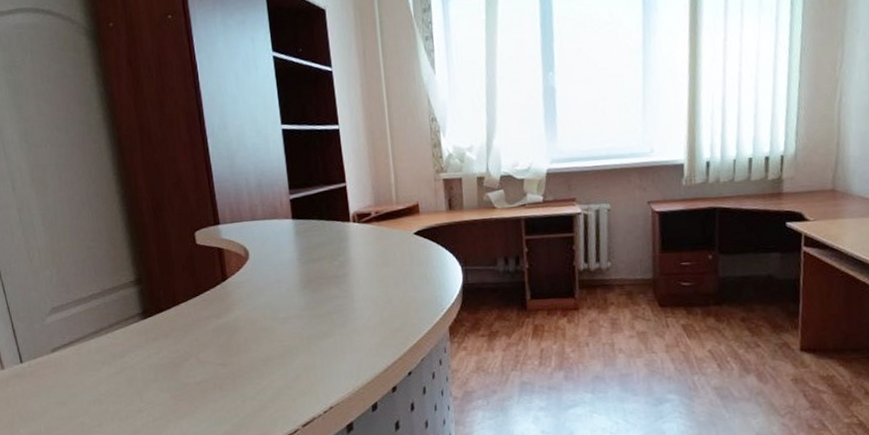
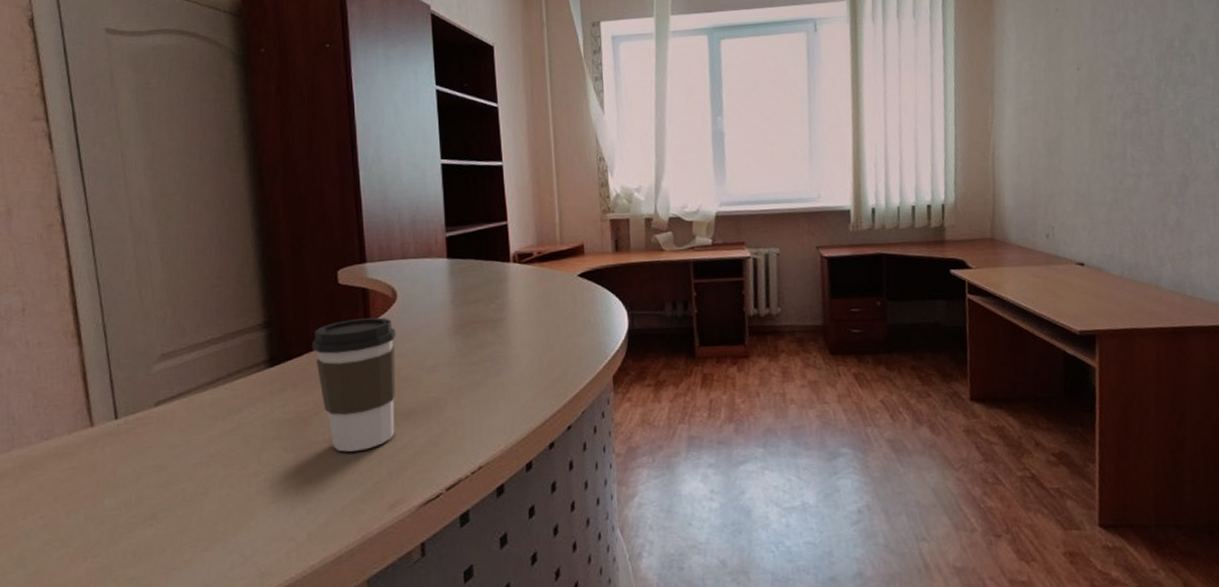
coffee cup: none [178,274,255,393] -> present [312,317,397,452]

